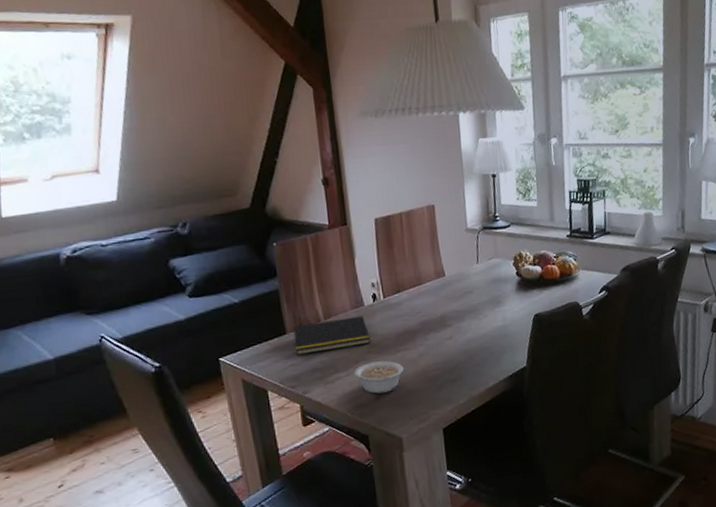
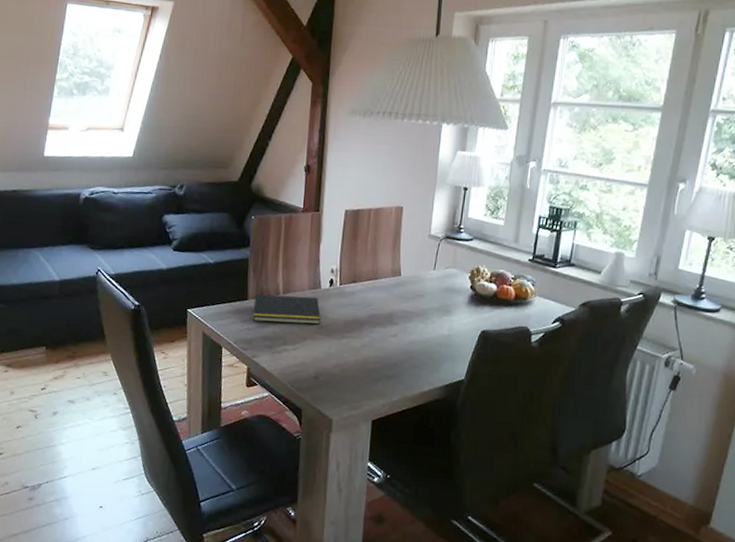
legume: present [354,361,404,394] -> none [300,342,346,374]

